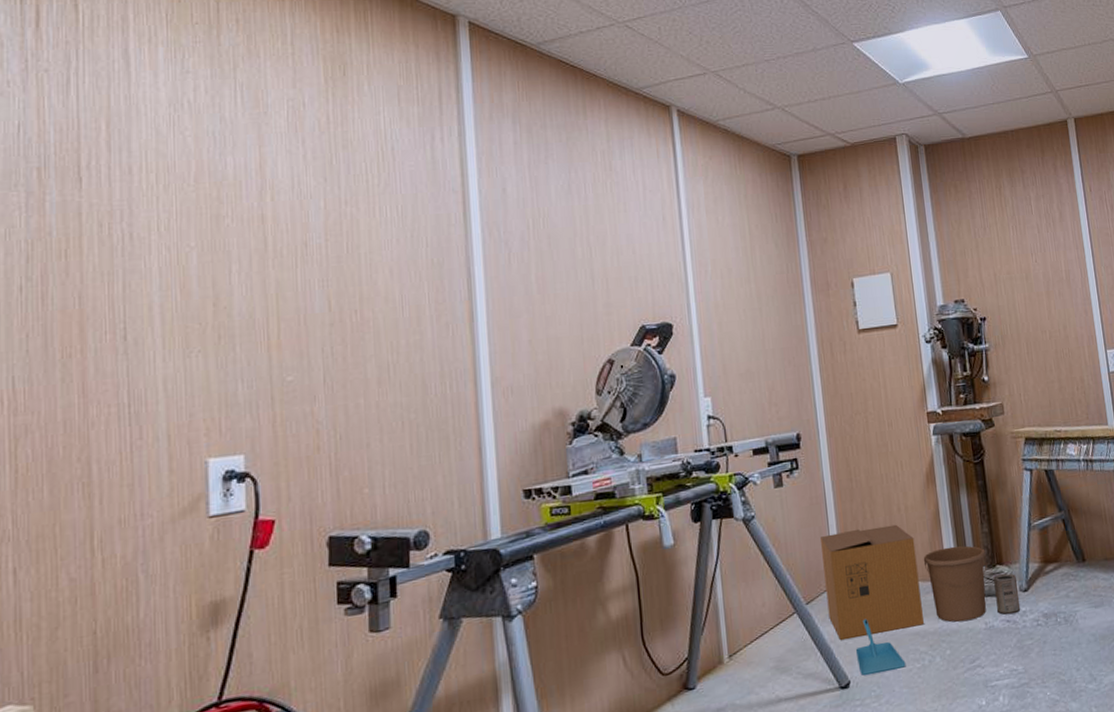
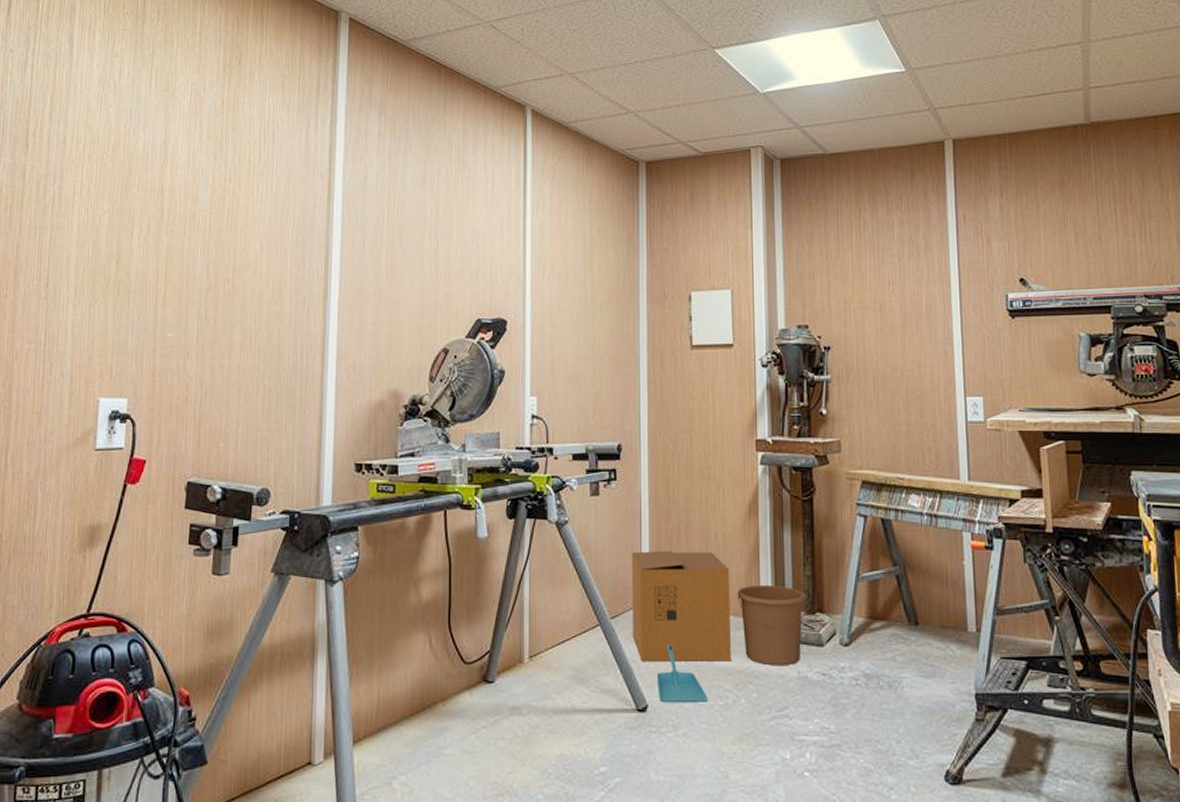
paint can: present [993,573,1021,615] -> none [812,623,839,668]

